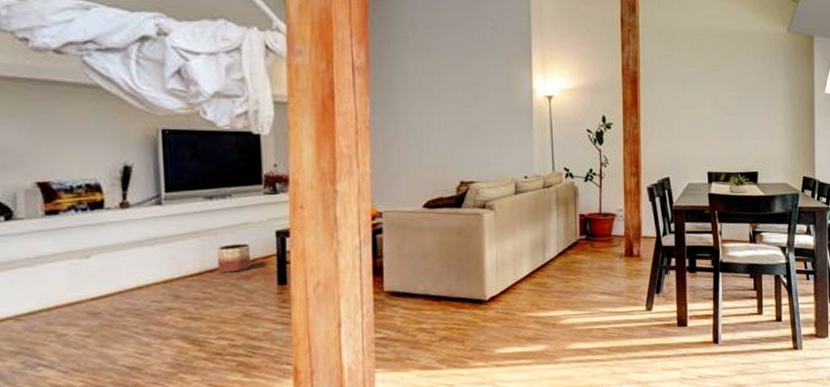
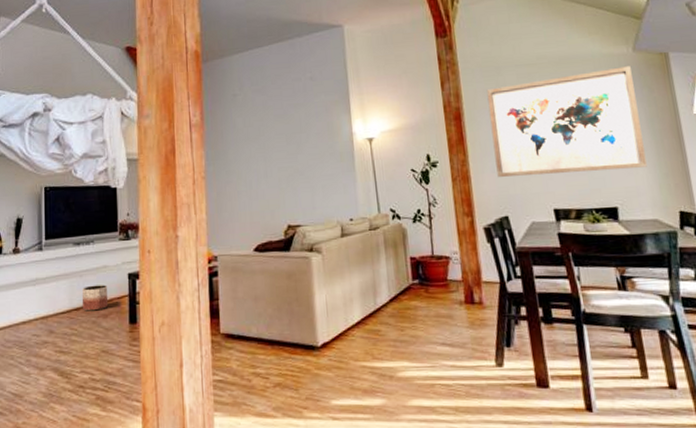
wall art: none [662,45,785,141] -> present [486,66,647,177]

